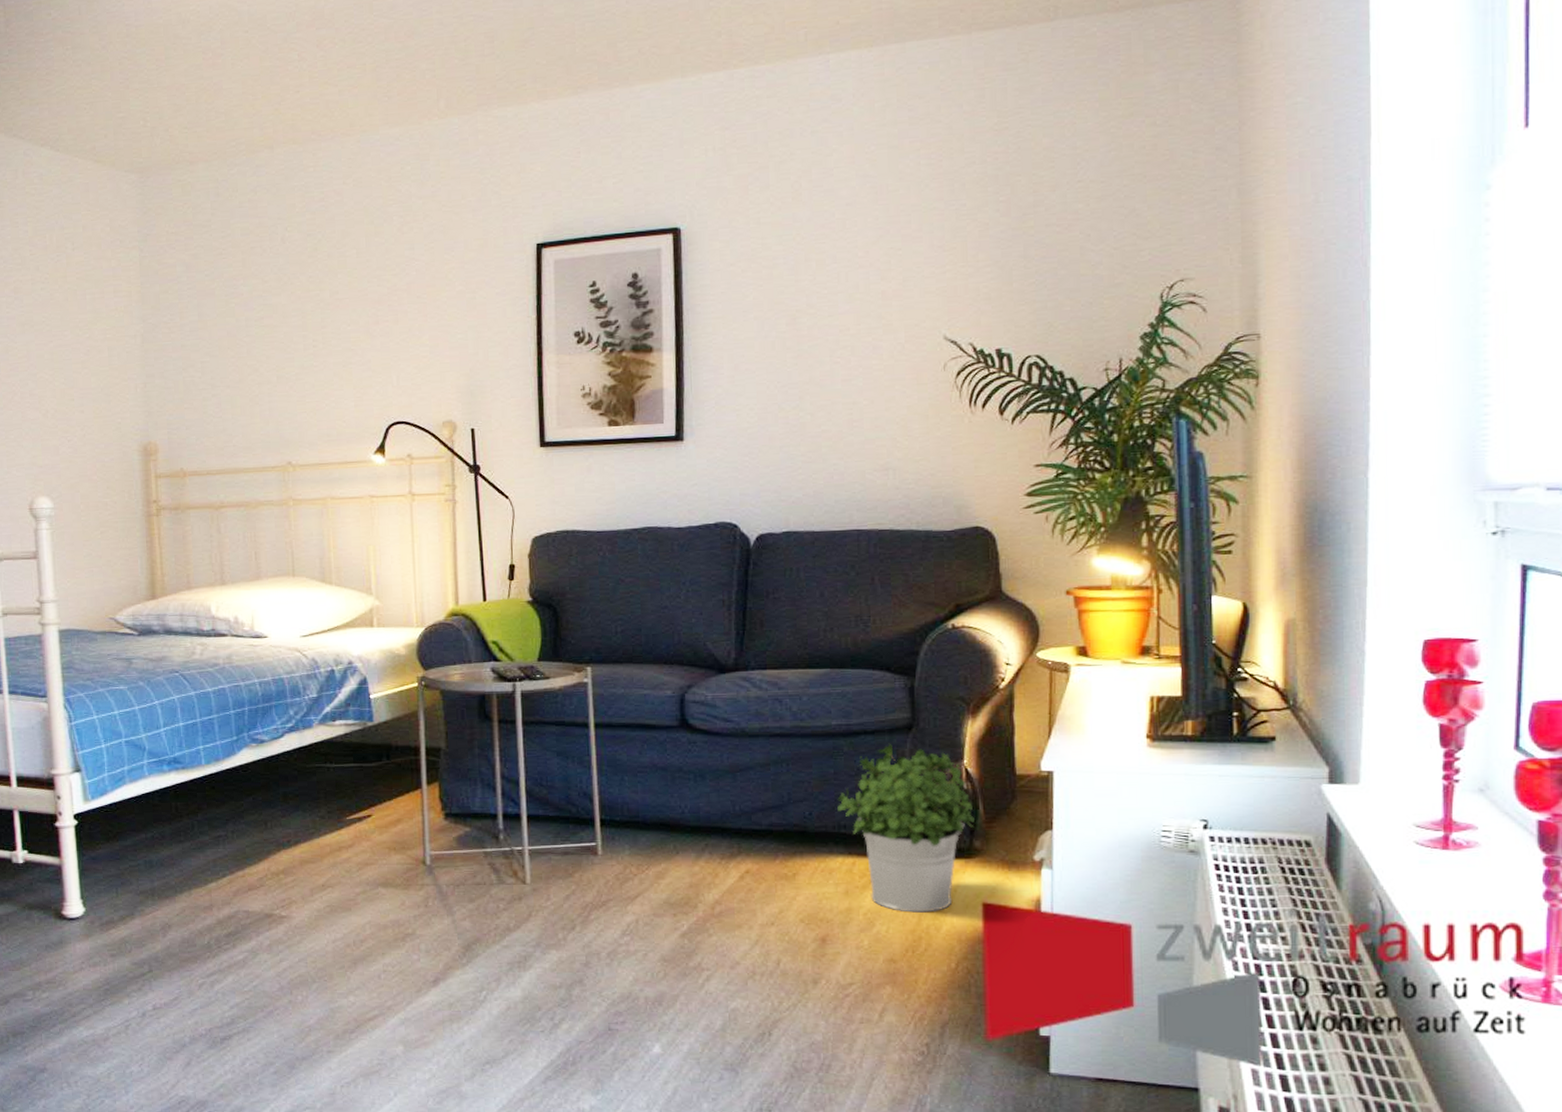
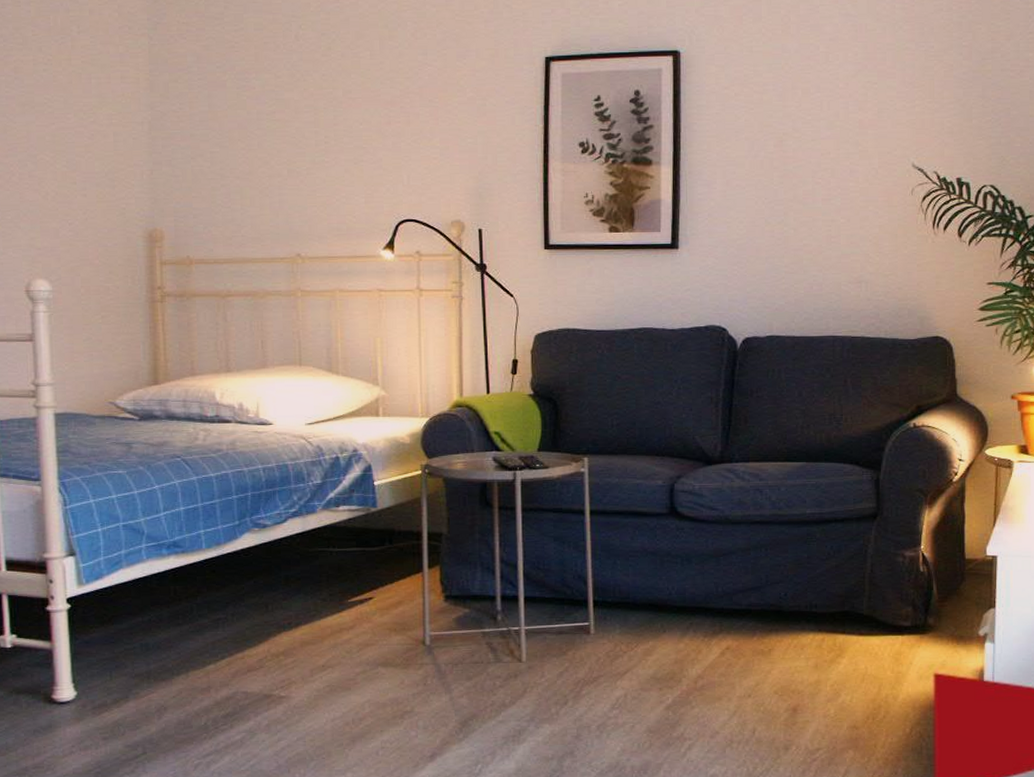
potted plant: present [837,743,976,913] -> none [810,530,930,684]

